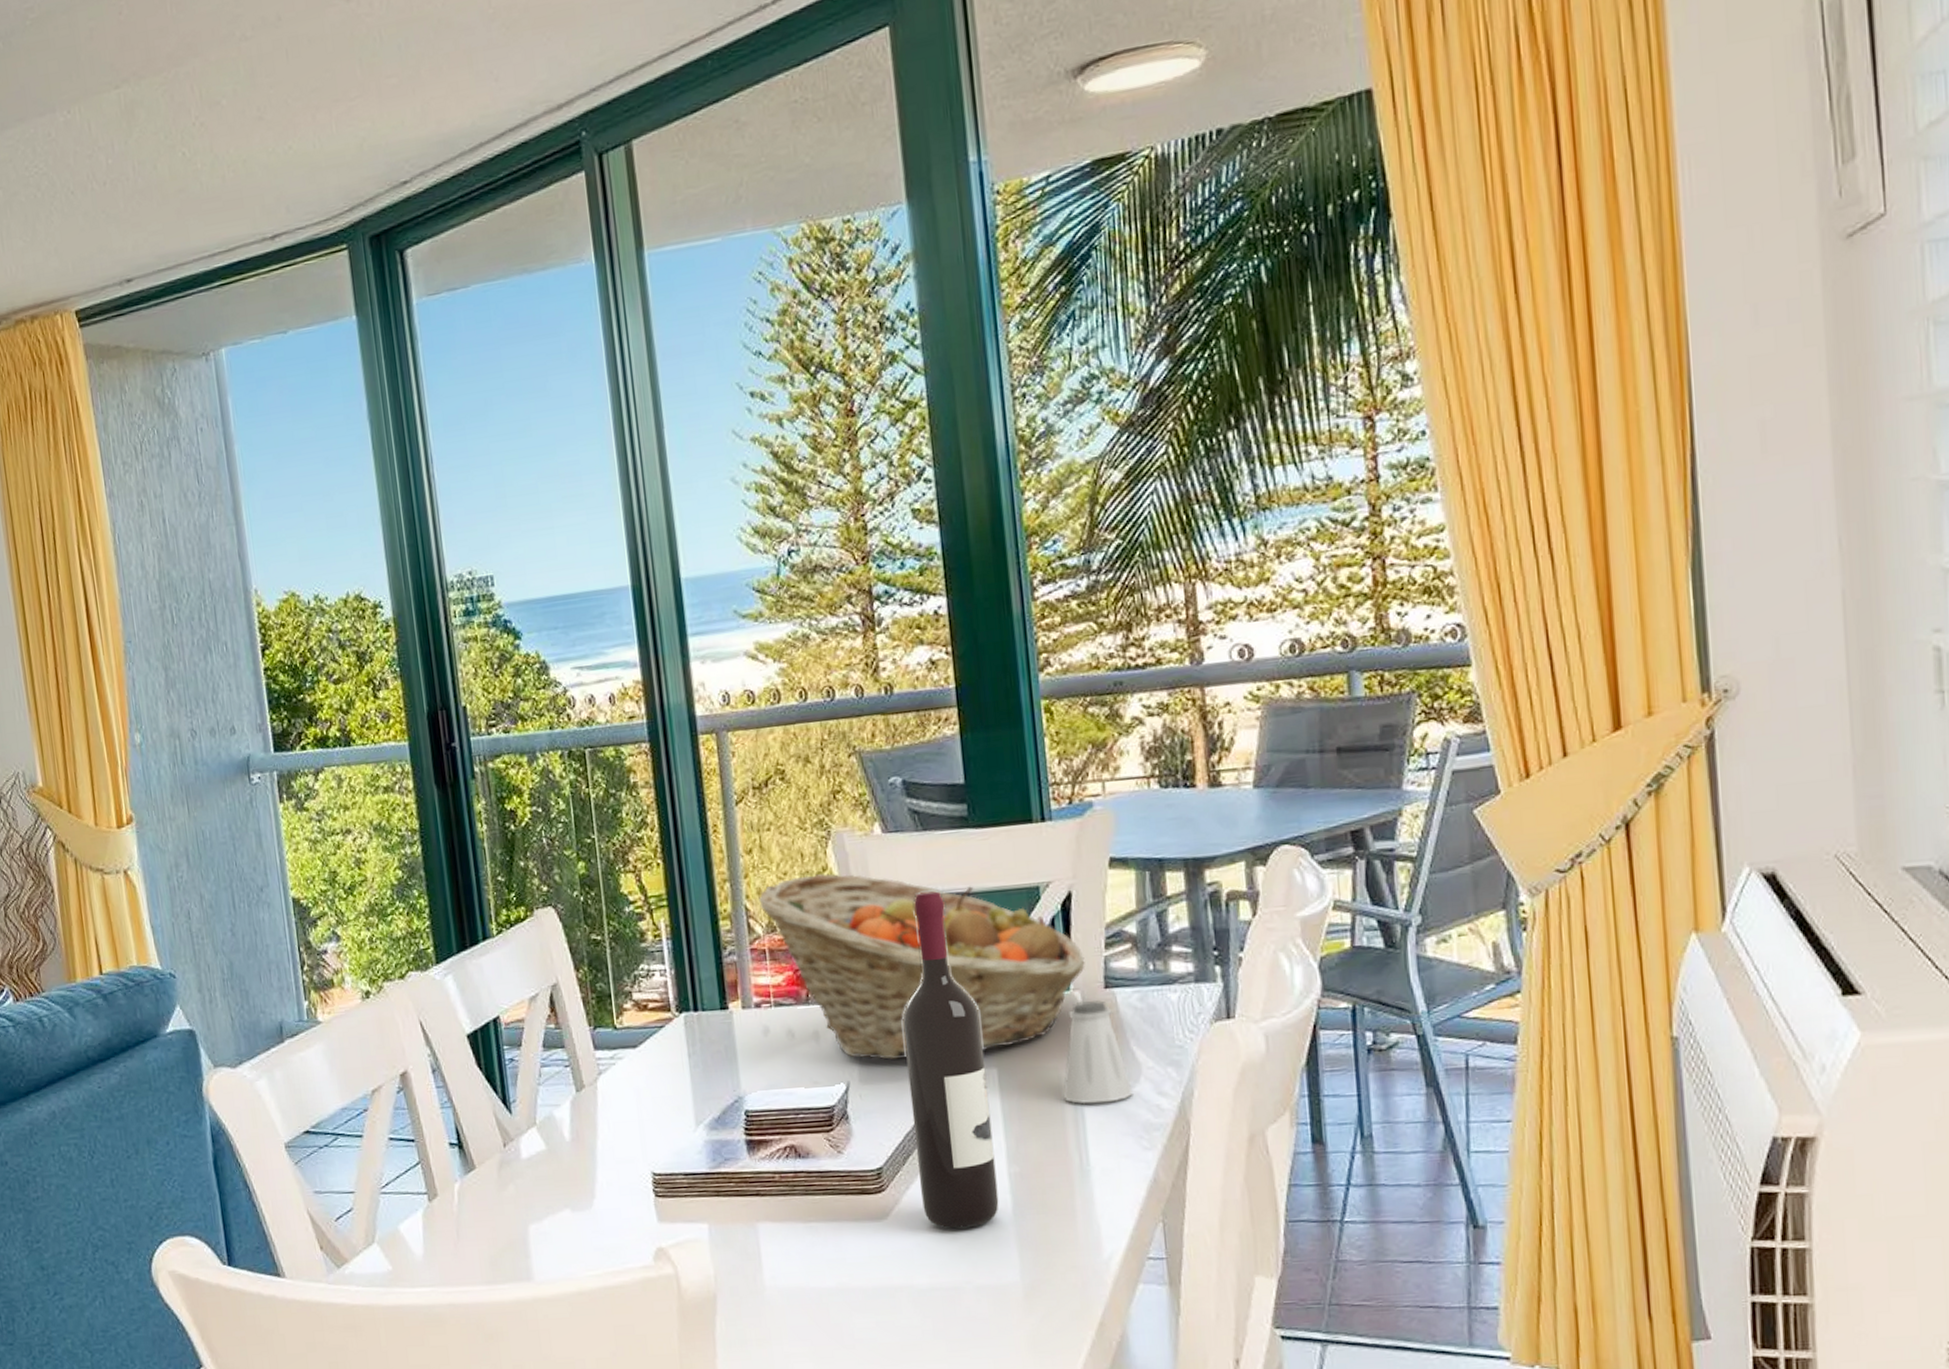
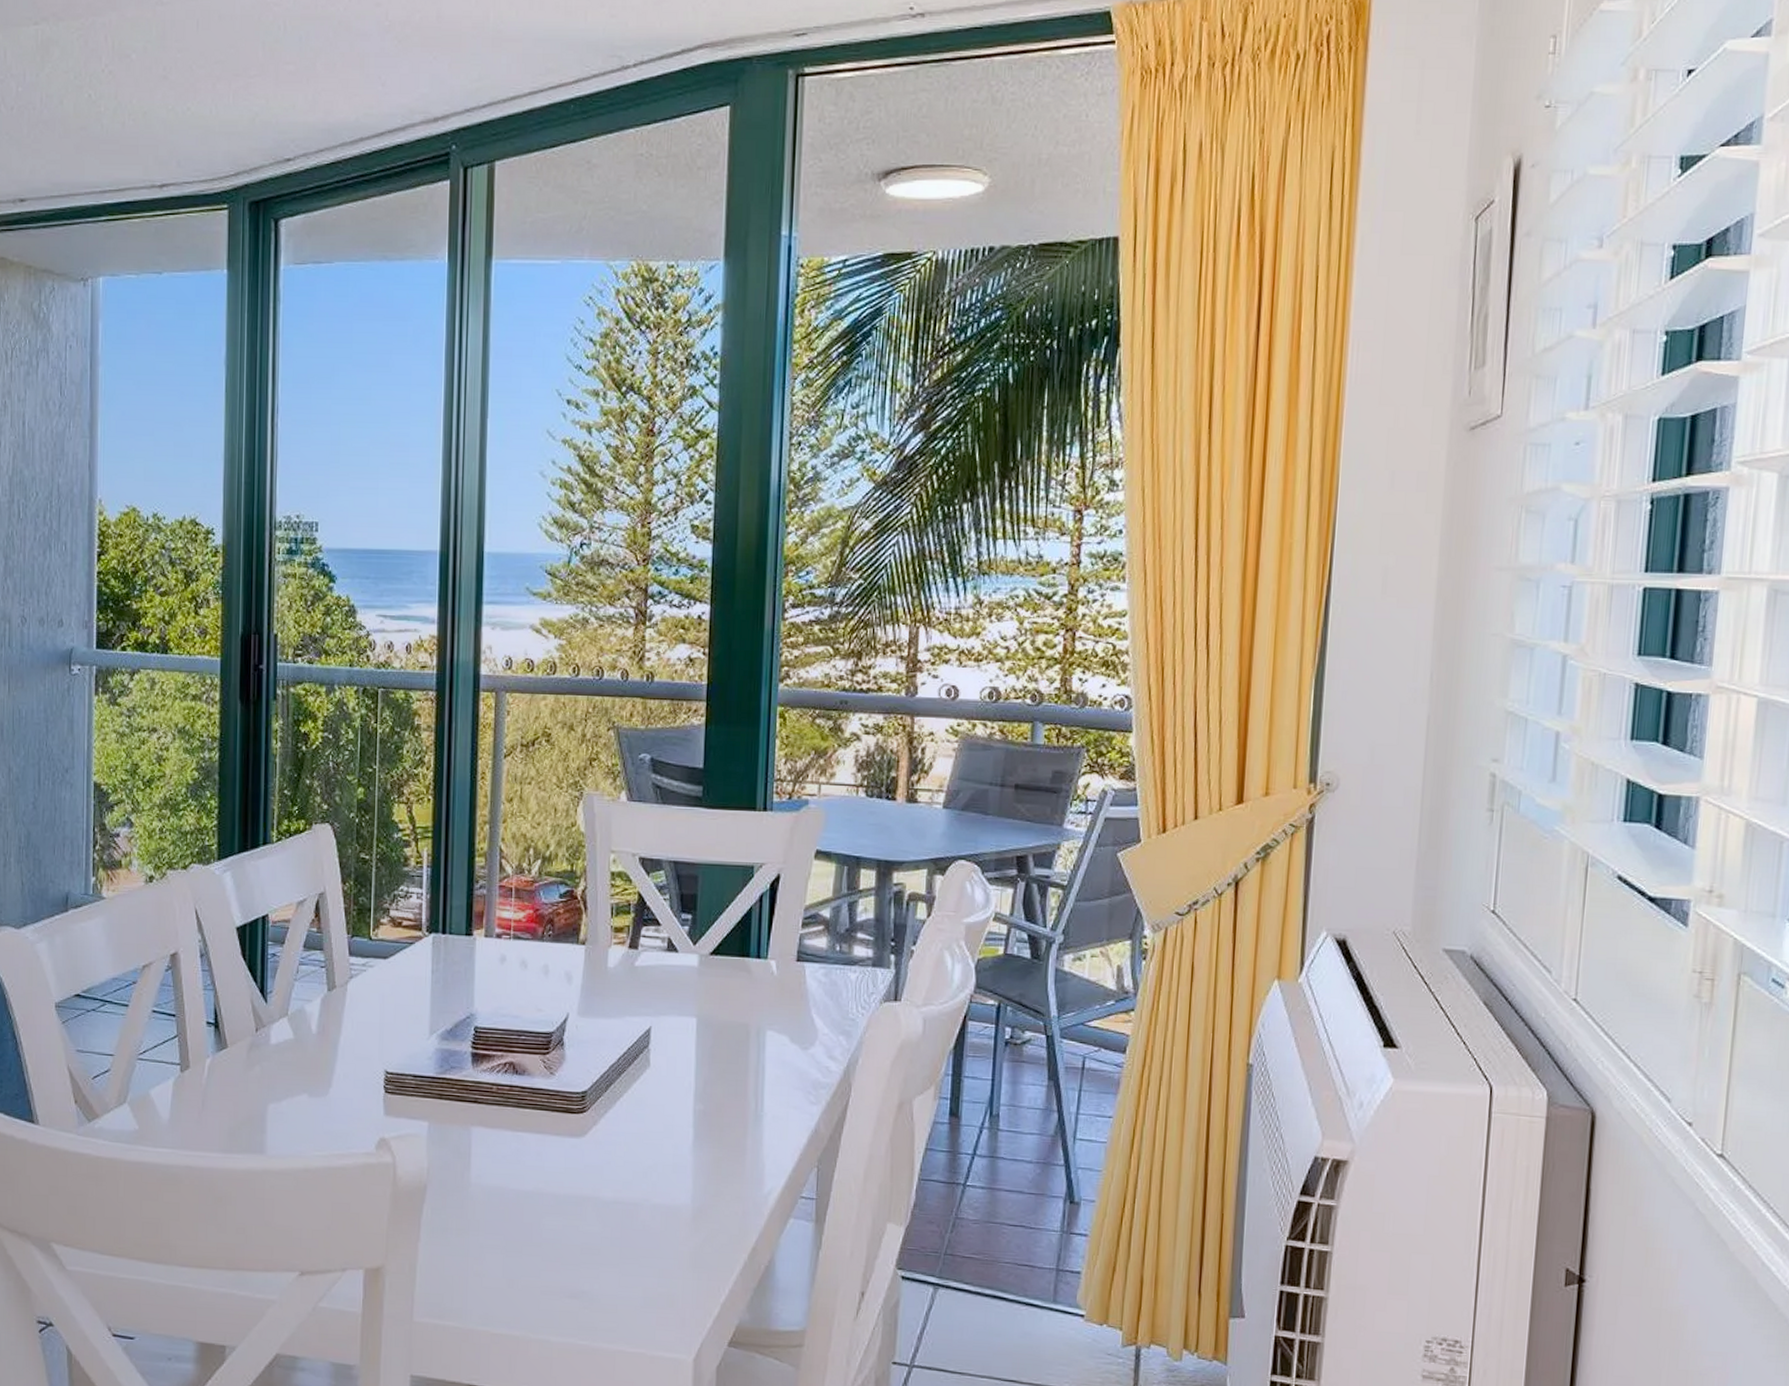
fruit basket: present [759,873,1085,1060] -> none [512,827,783,1001]
wine bottle: present [902,891,999,1229] -> none [616,857,689,1153]
saltshaker: present [1063,1000,1133,1104] -> none [749,969,808,1060]

